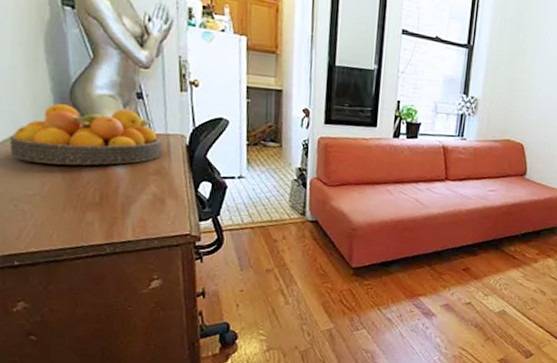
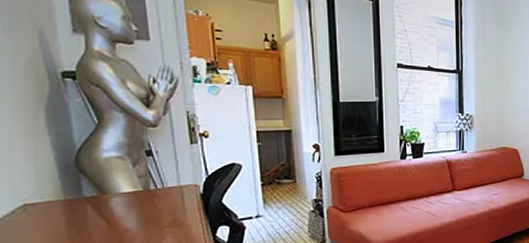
fruit bowl: present [10,104,163,166] -> none [12,168,177,234]

